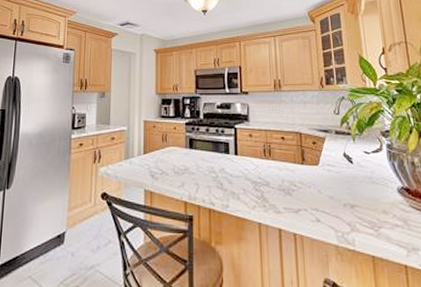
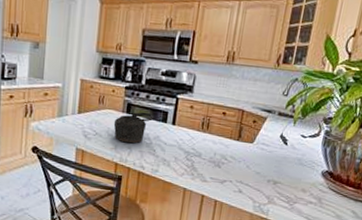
teapot: none [178,145,215,179] -> present [113,112,153,144]

